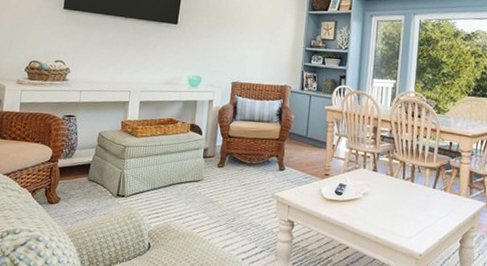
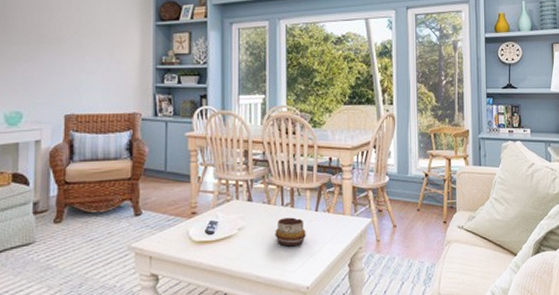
decorative bowl: none [394,190,423,217] -> present [275,217,306,247]

